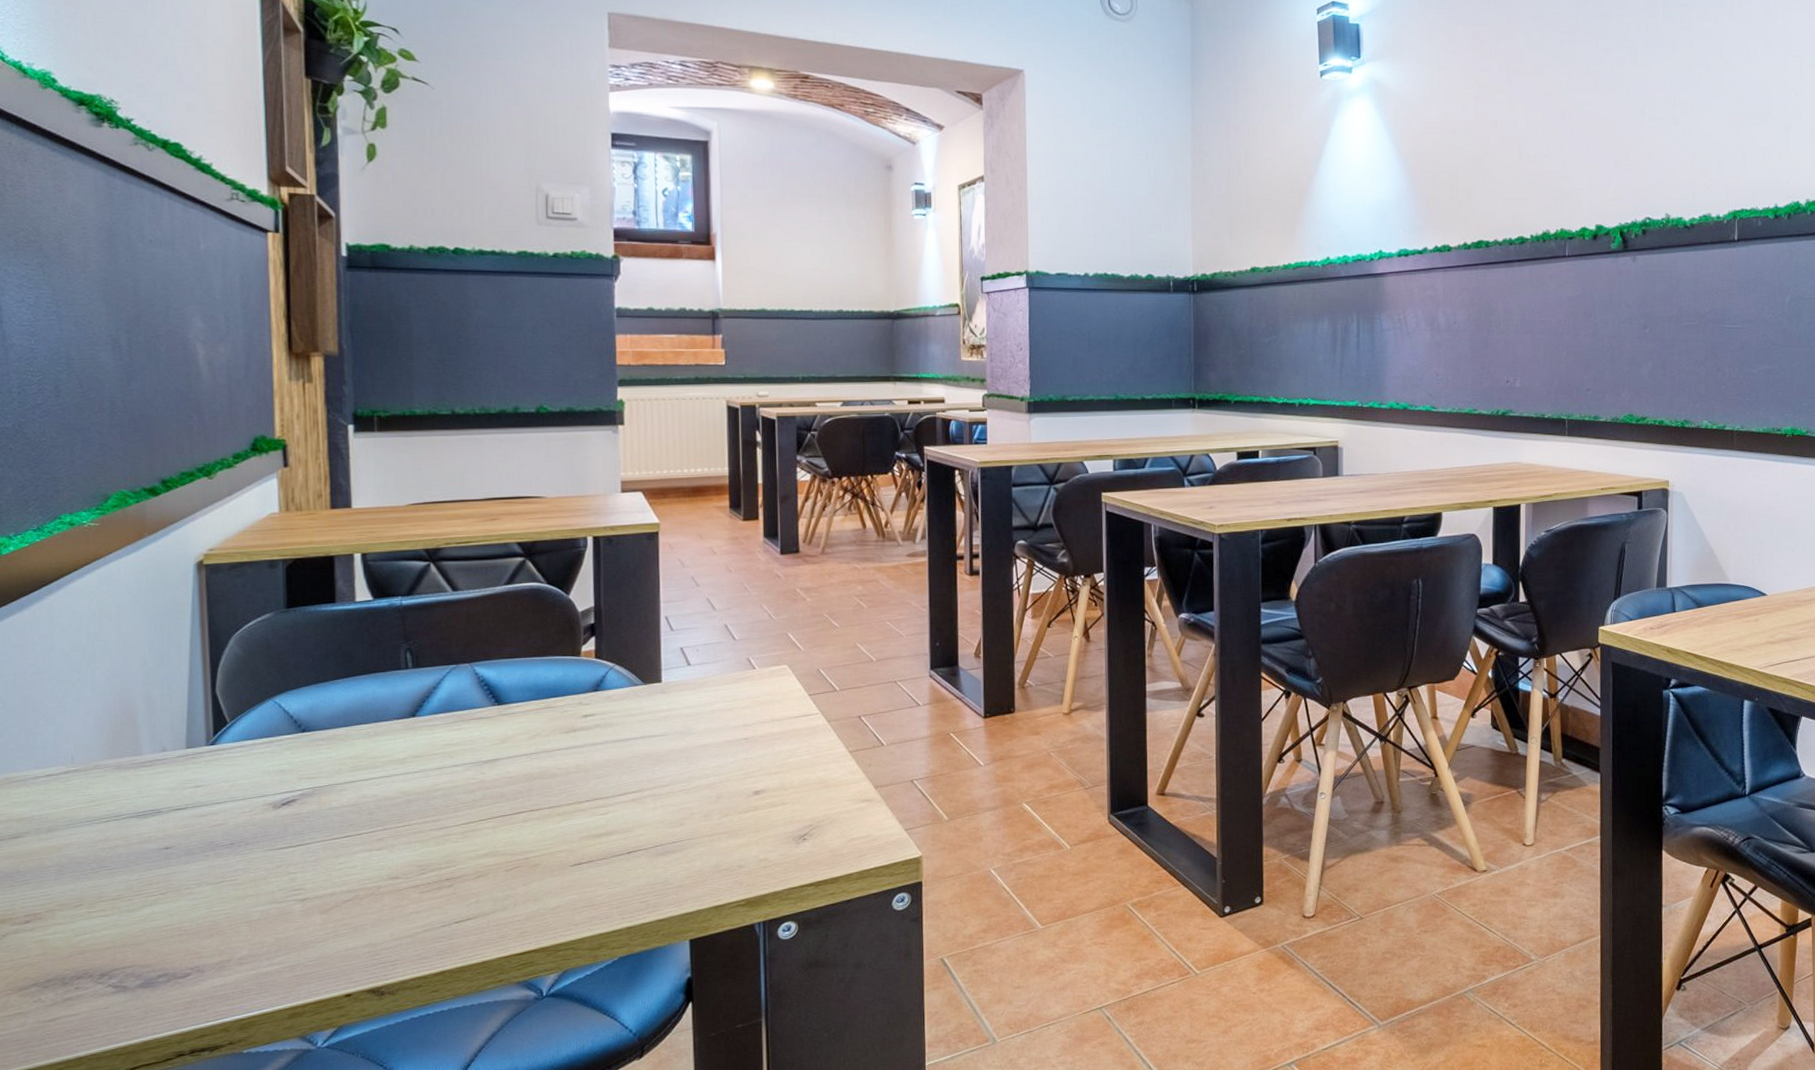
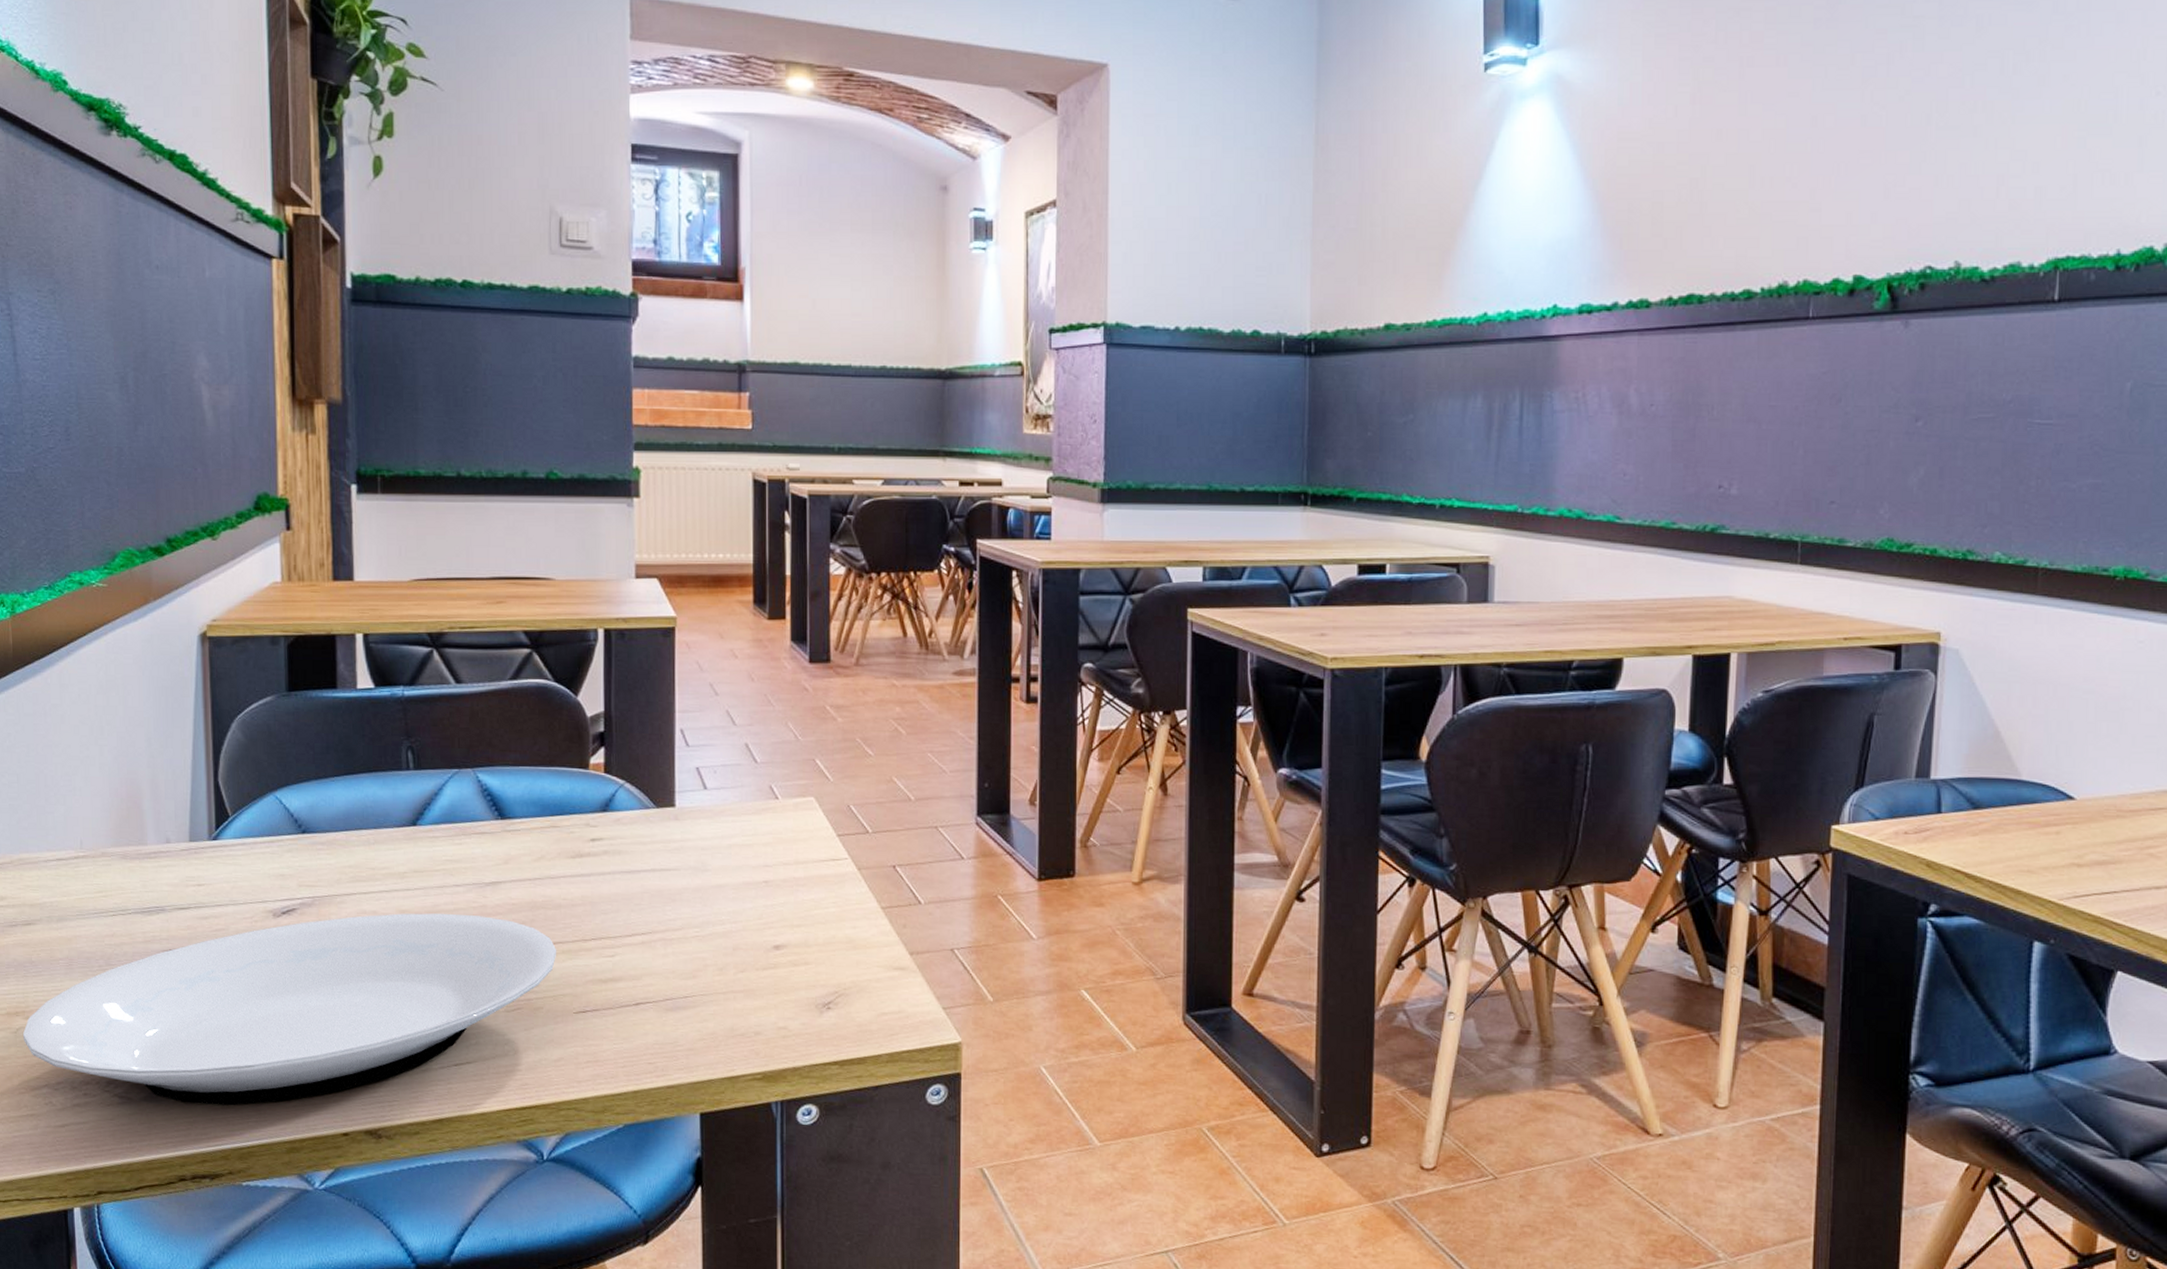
plate: none [9,790,553,985] -> present [22,913,557,1106]

